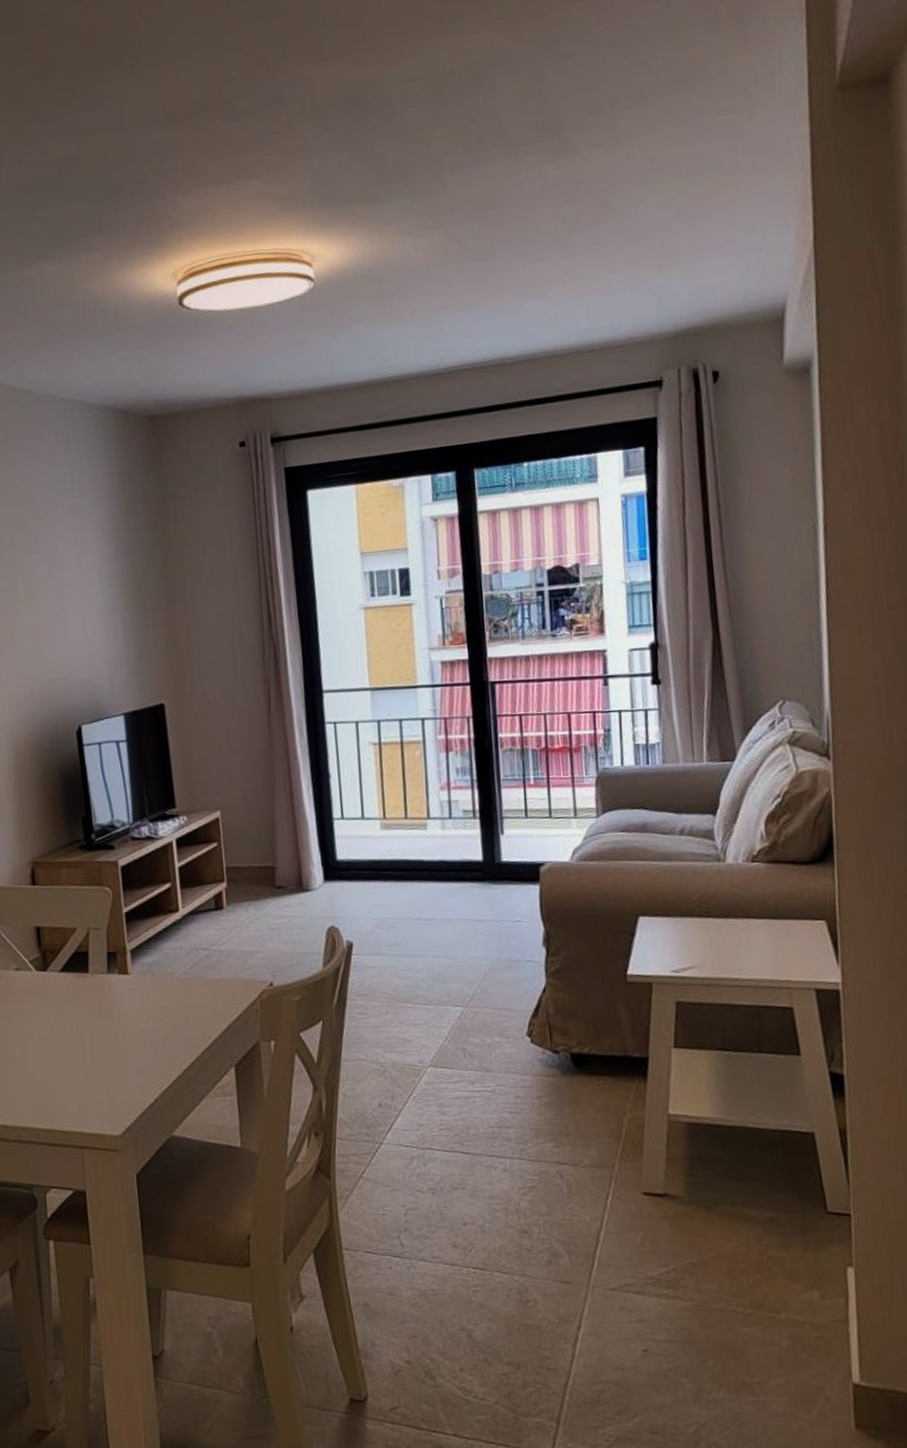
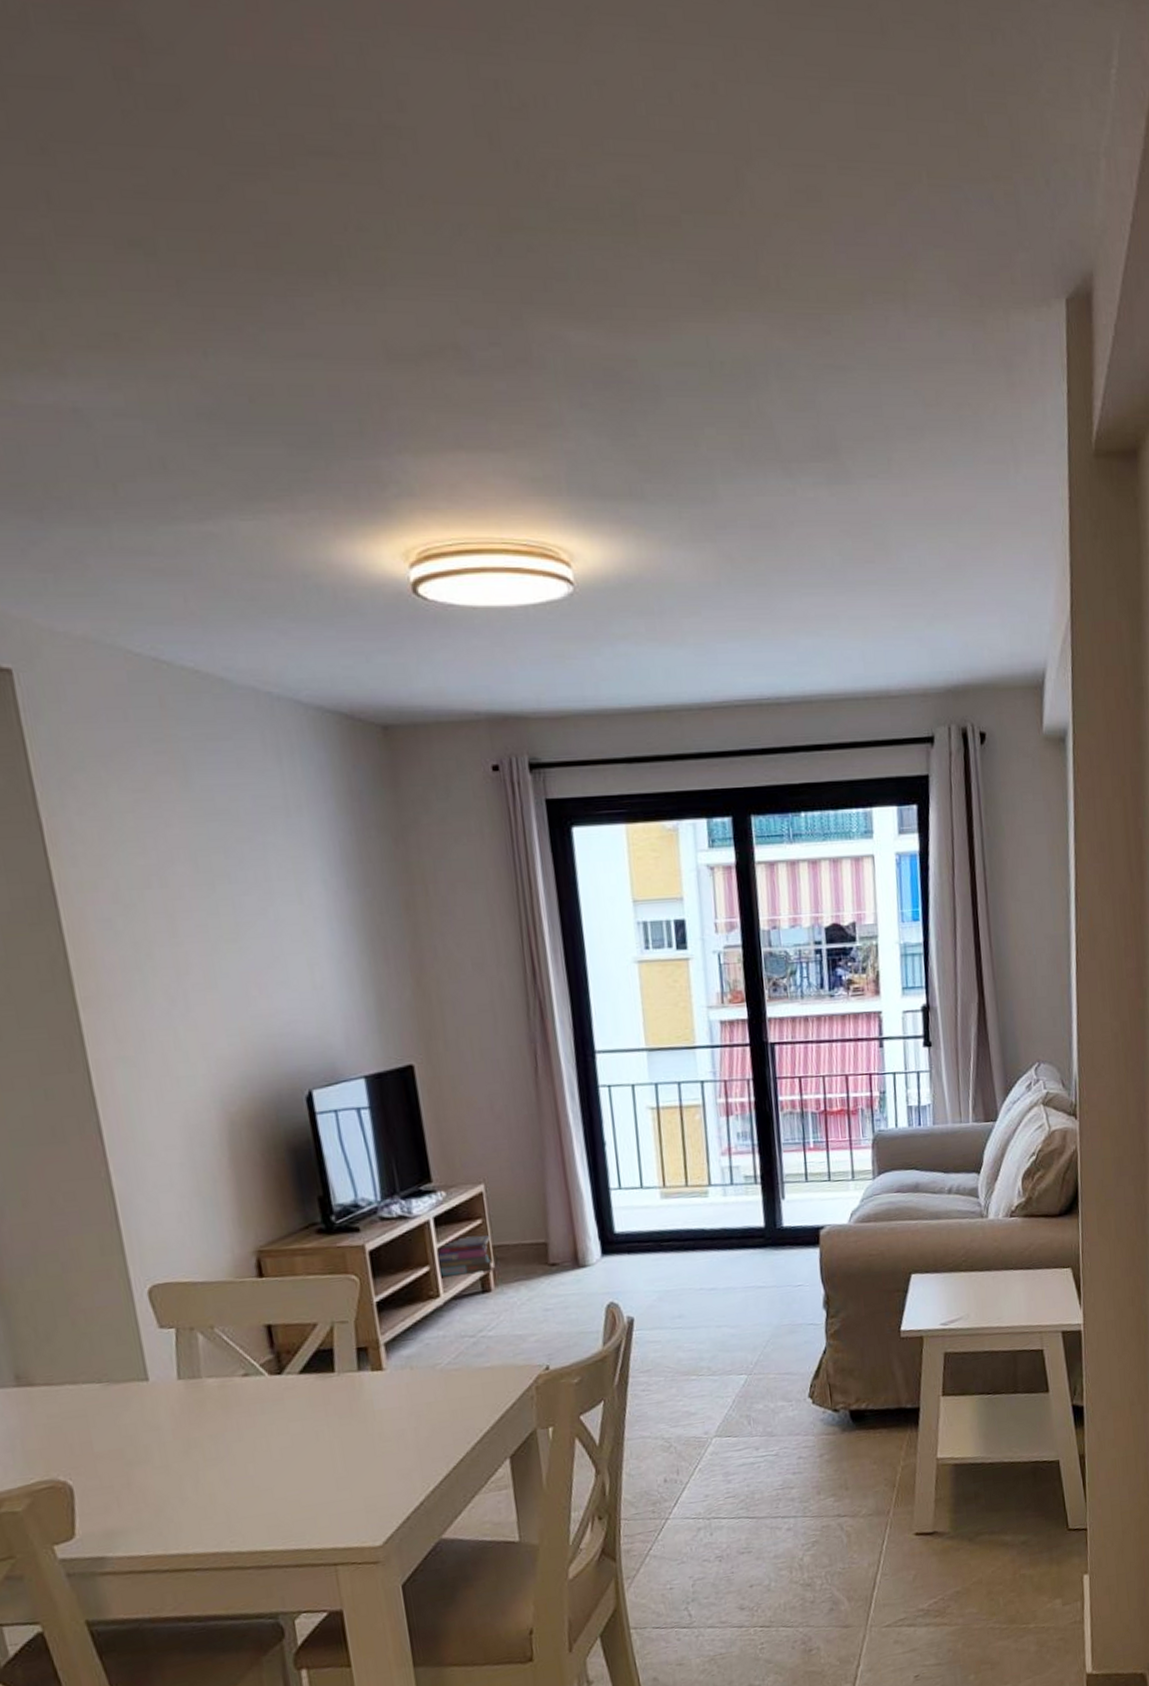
books: none [177,857,225,894] -> present [436,1235,492,1277]

